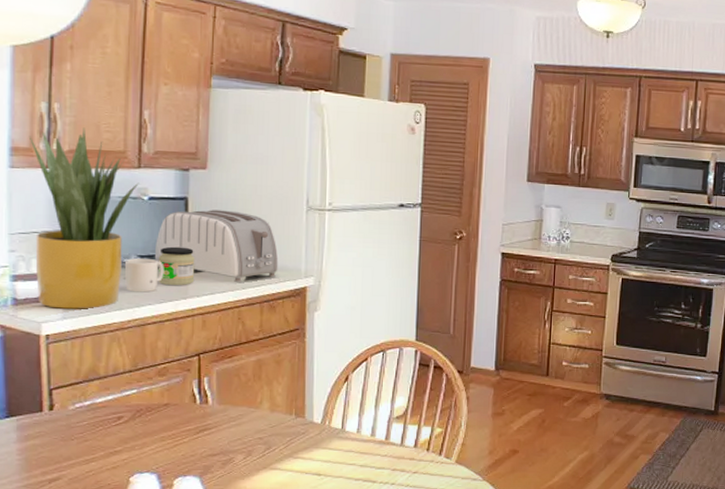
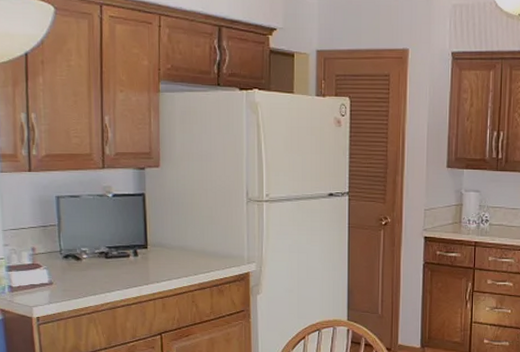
planter: present [30,127,139,309] -> none [14,134,104,295]
mug: present [124,258,164,293] -> none [96,249,129,279]
toaster: present [154,210,279,283] -> none [119,204,224,270]
jar: present [158,246,195,286] -> none [123,238,154,273]

